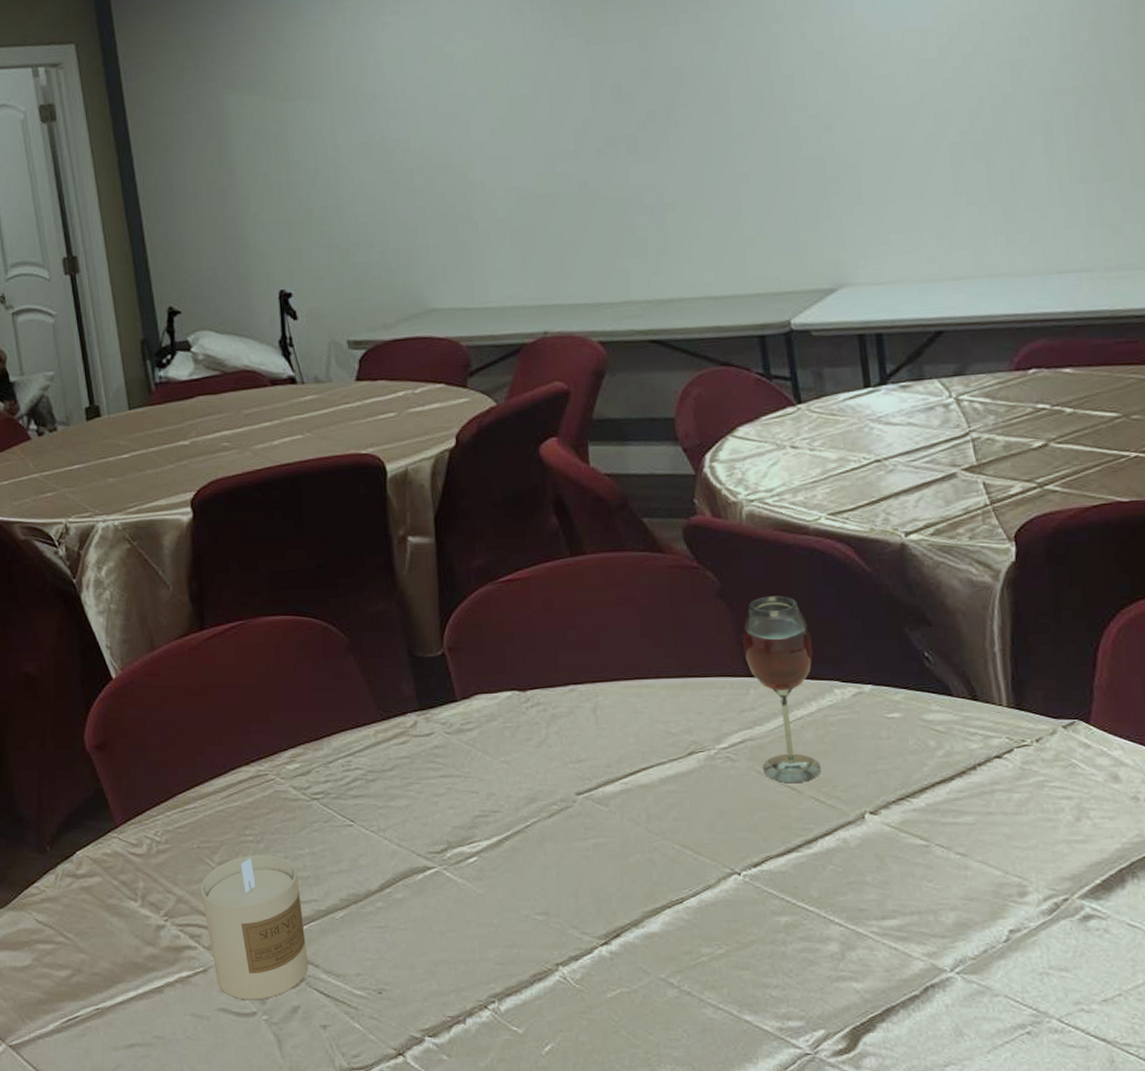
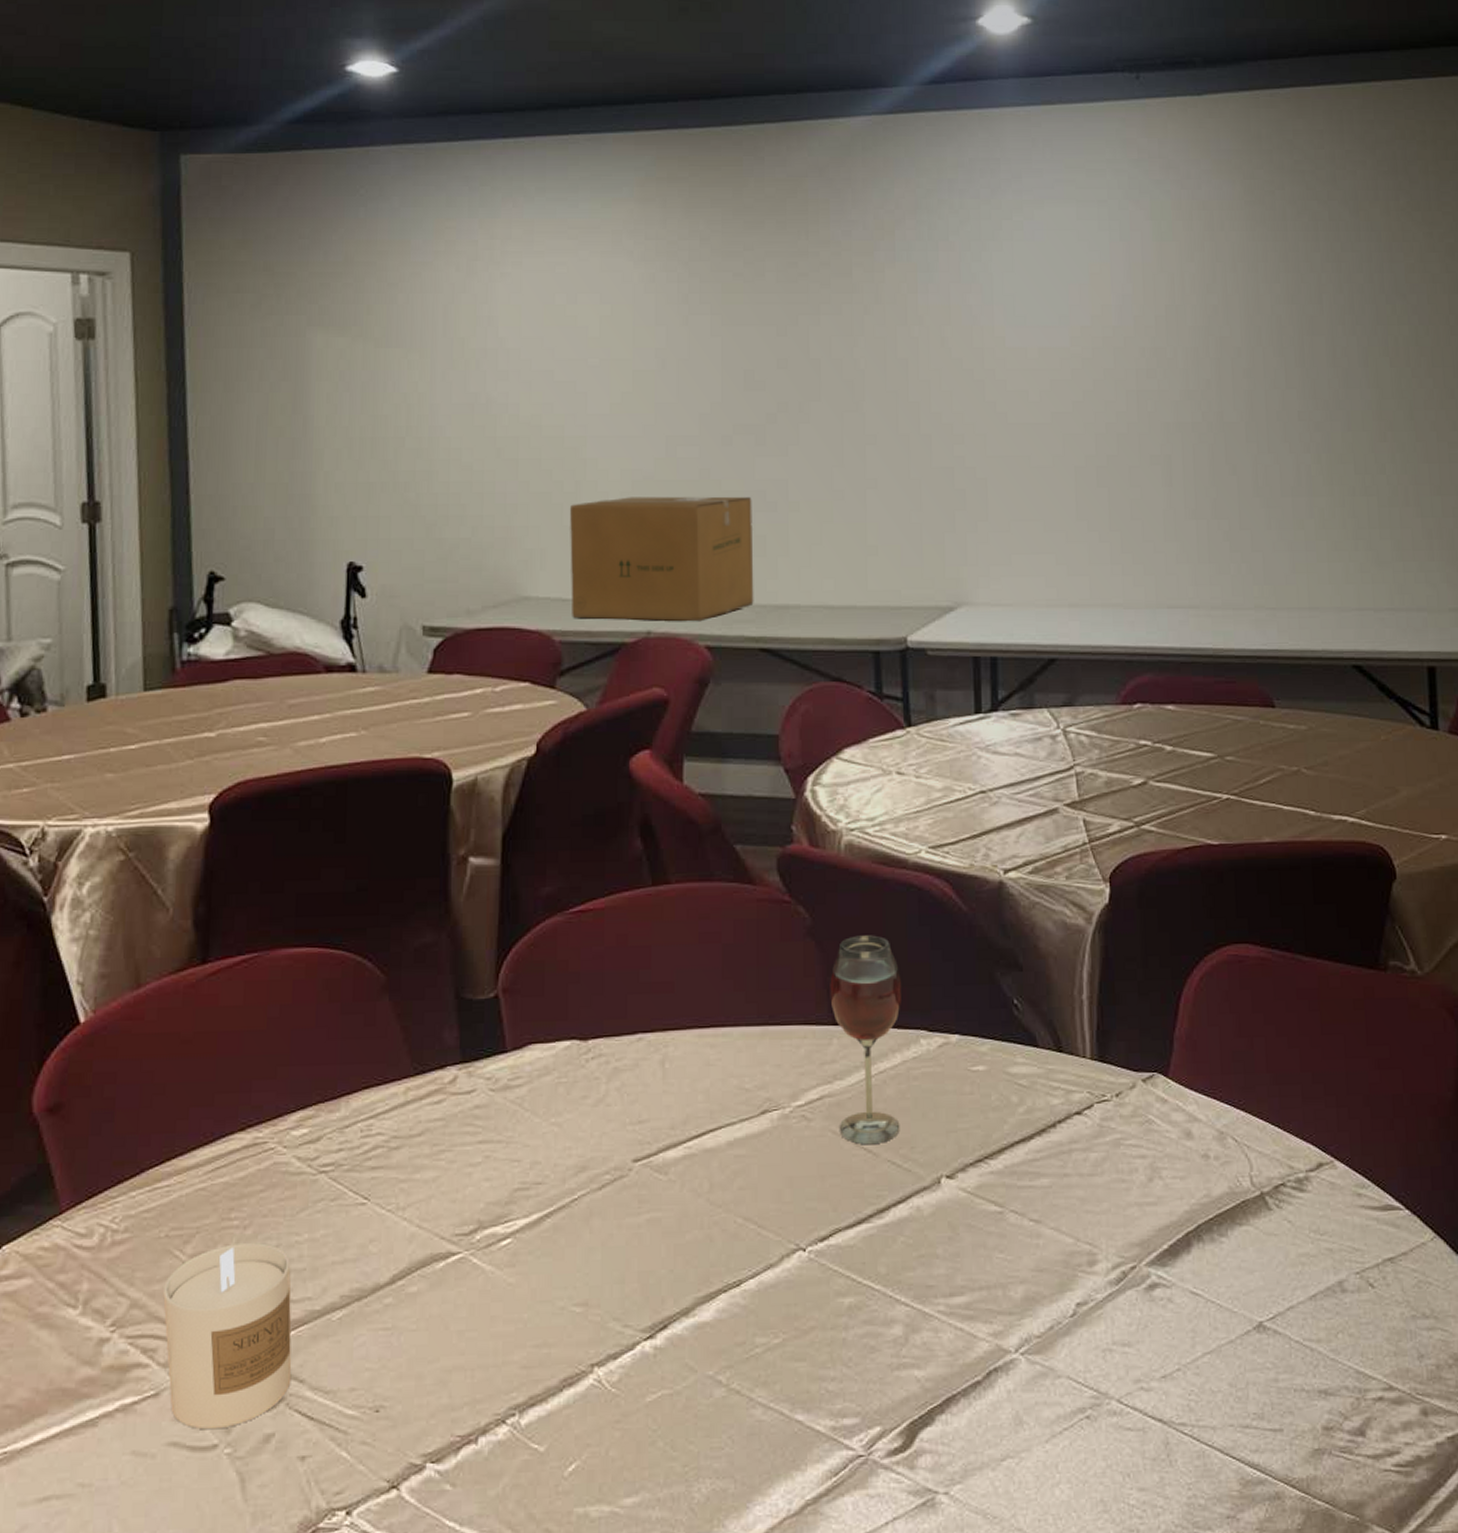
box: none [464,202,640,325] -> present [570,496,754,622]

